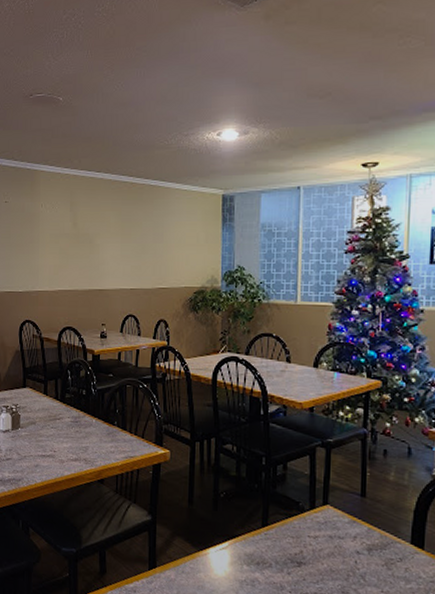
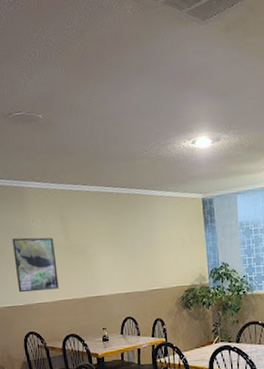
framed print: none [19,222,62,279] -> present [12,237,59,293]

